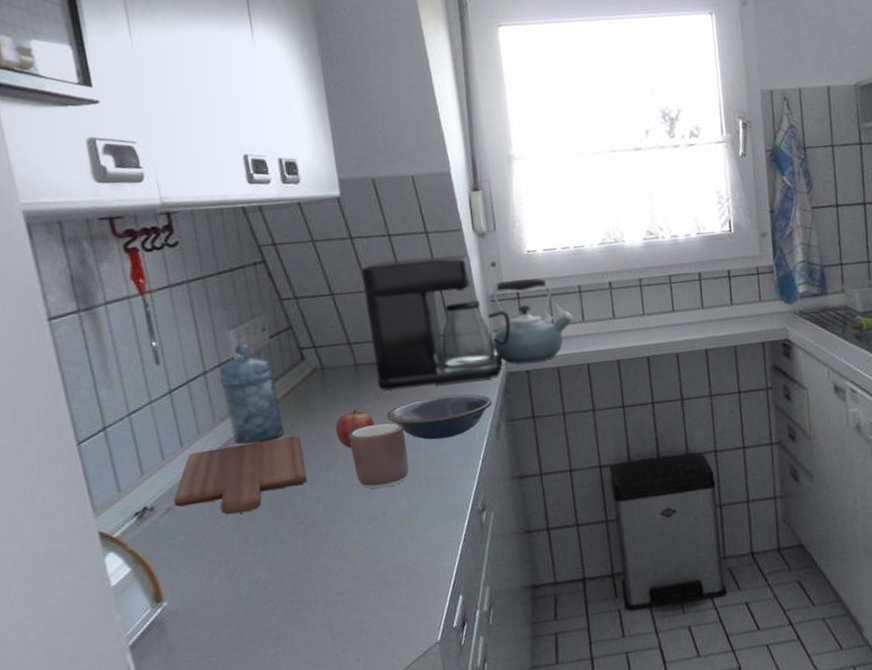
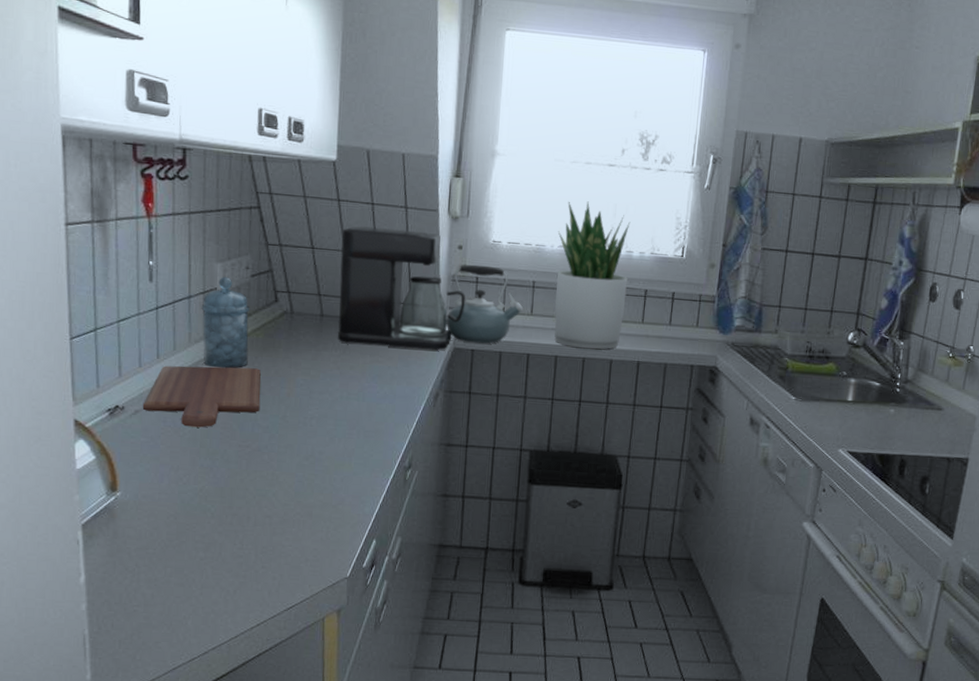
fruit: present [335,409,374,448] -> none [292,354,328,388]
mug: present [348,422,409,489] -> none [303,371,353,430]
bowl: present [386,394,492,440] -> none [340,357,436,397]
planter: none [594,191,682,348] -> present [554,201,631,350]

